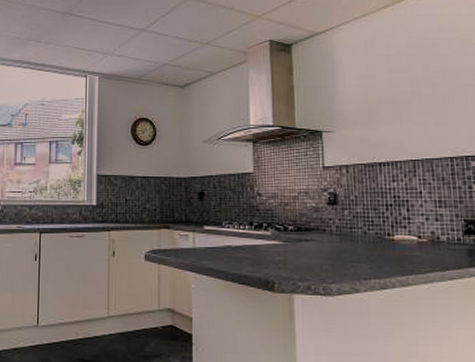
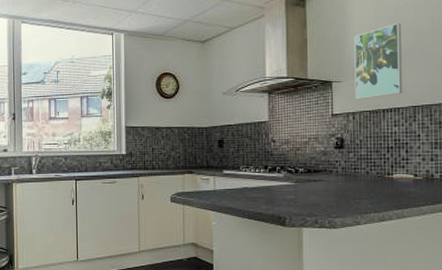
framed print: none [344,71,399,152] -> present [354,22,402,100]

